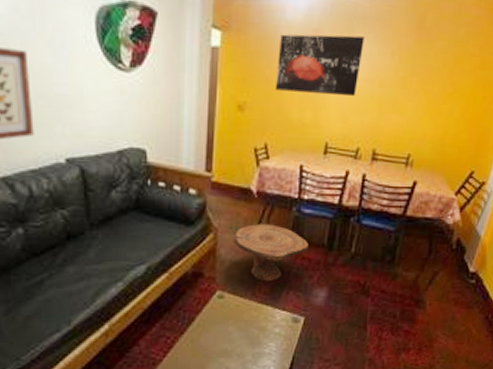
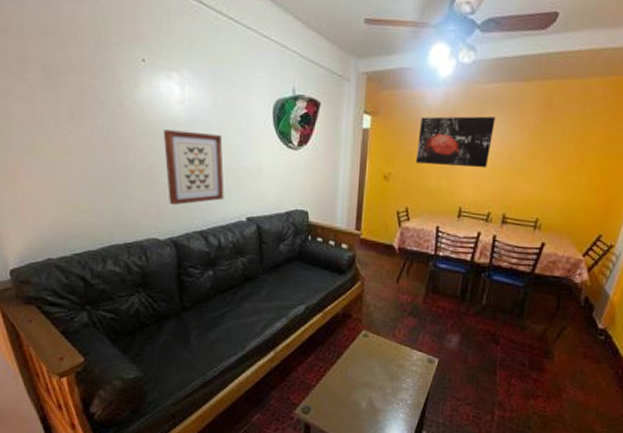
side table: present [228,224,308,282] -> none [373,275,443,326]

